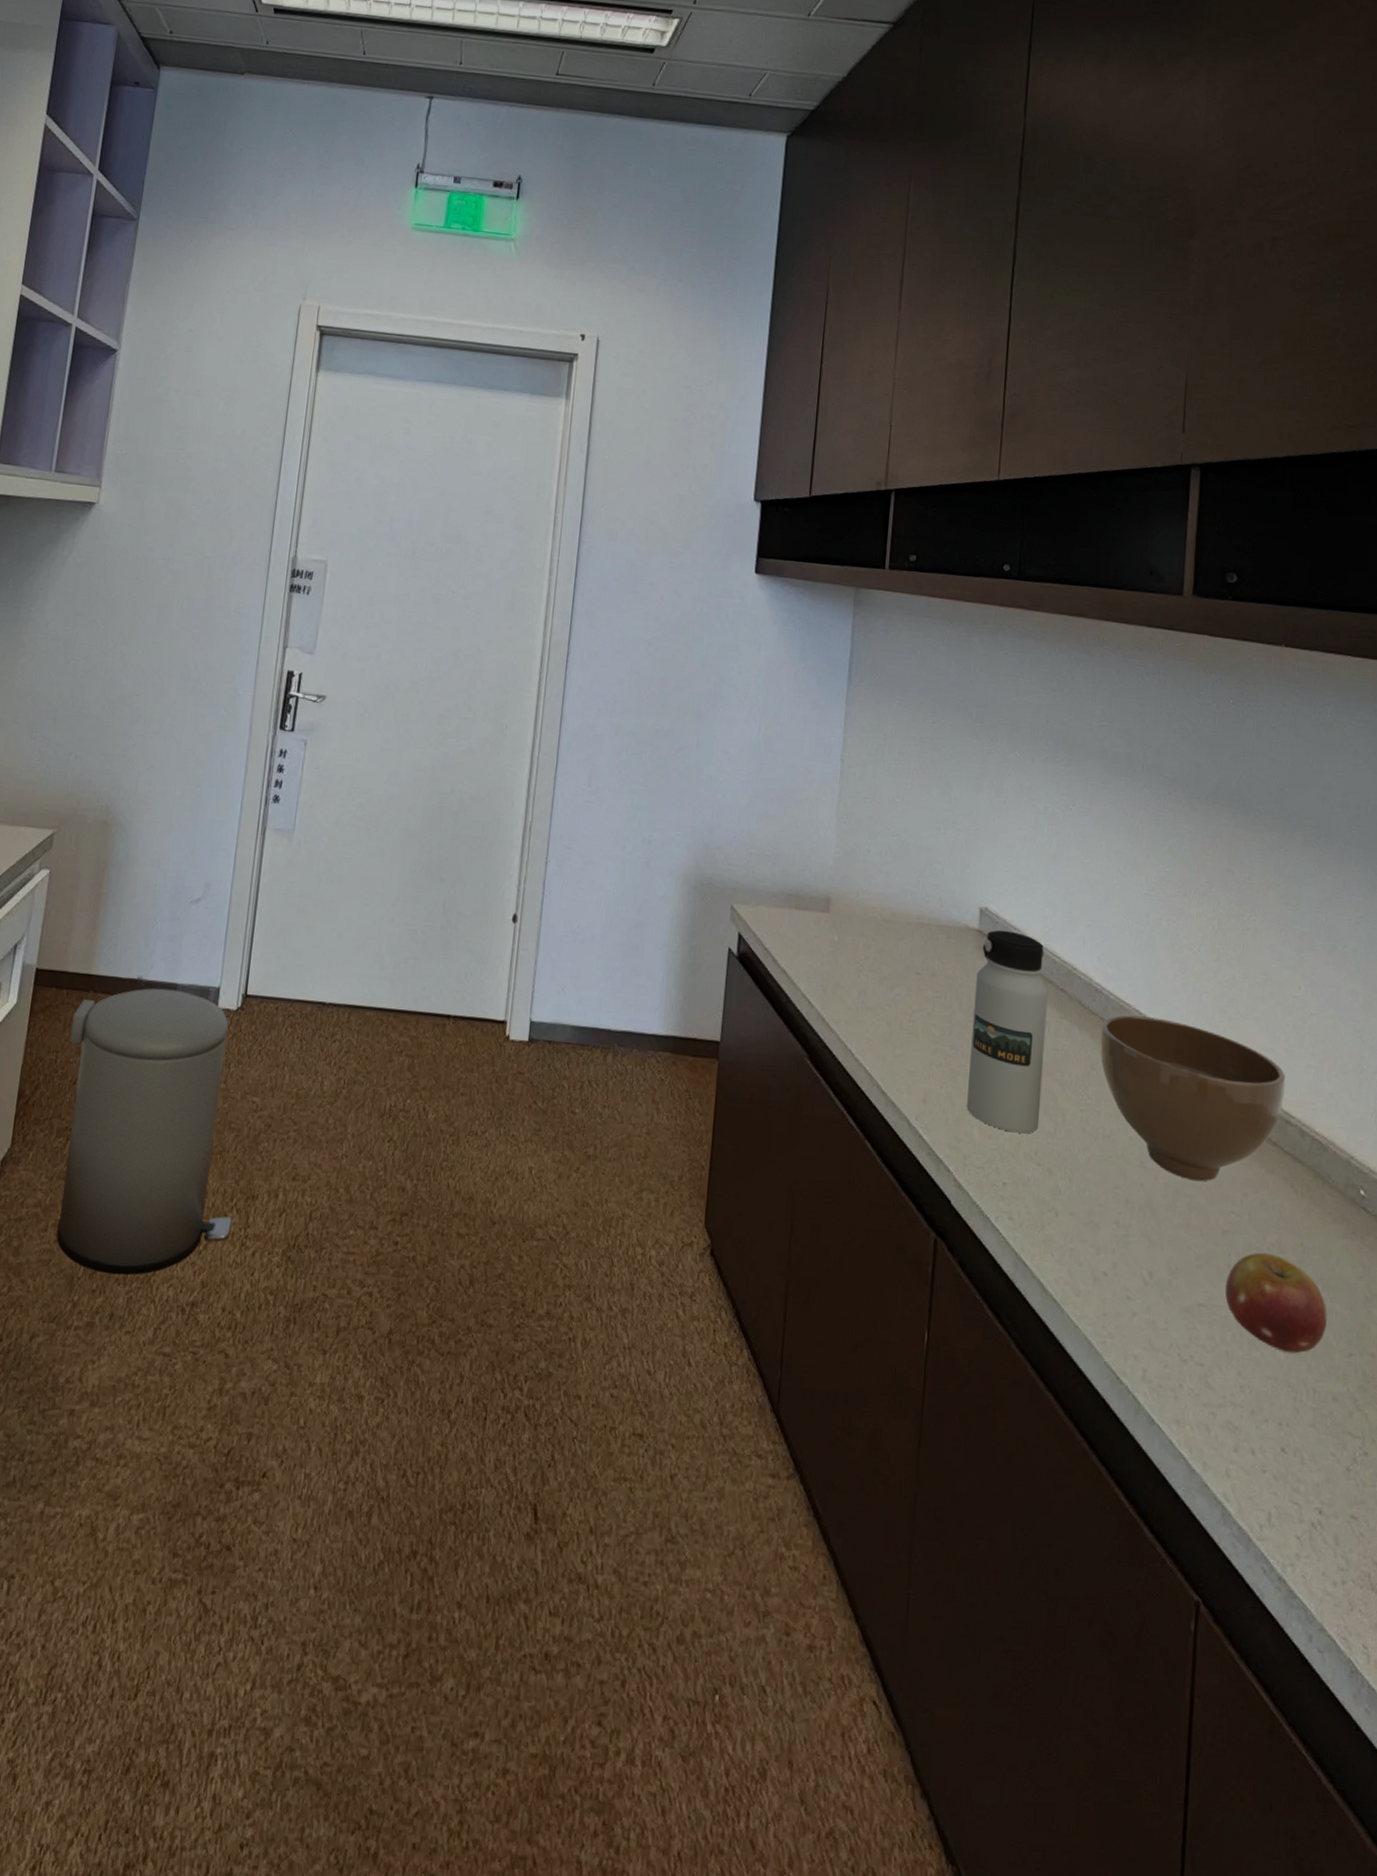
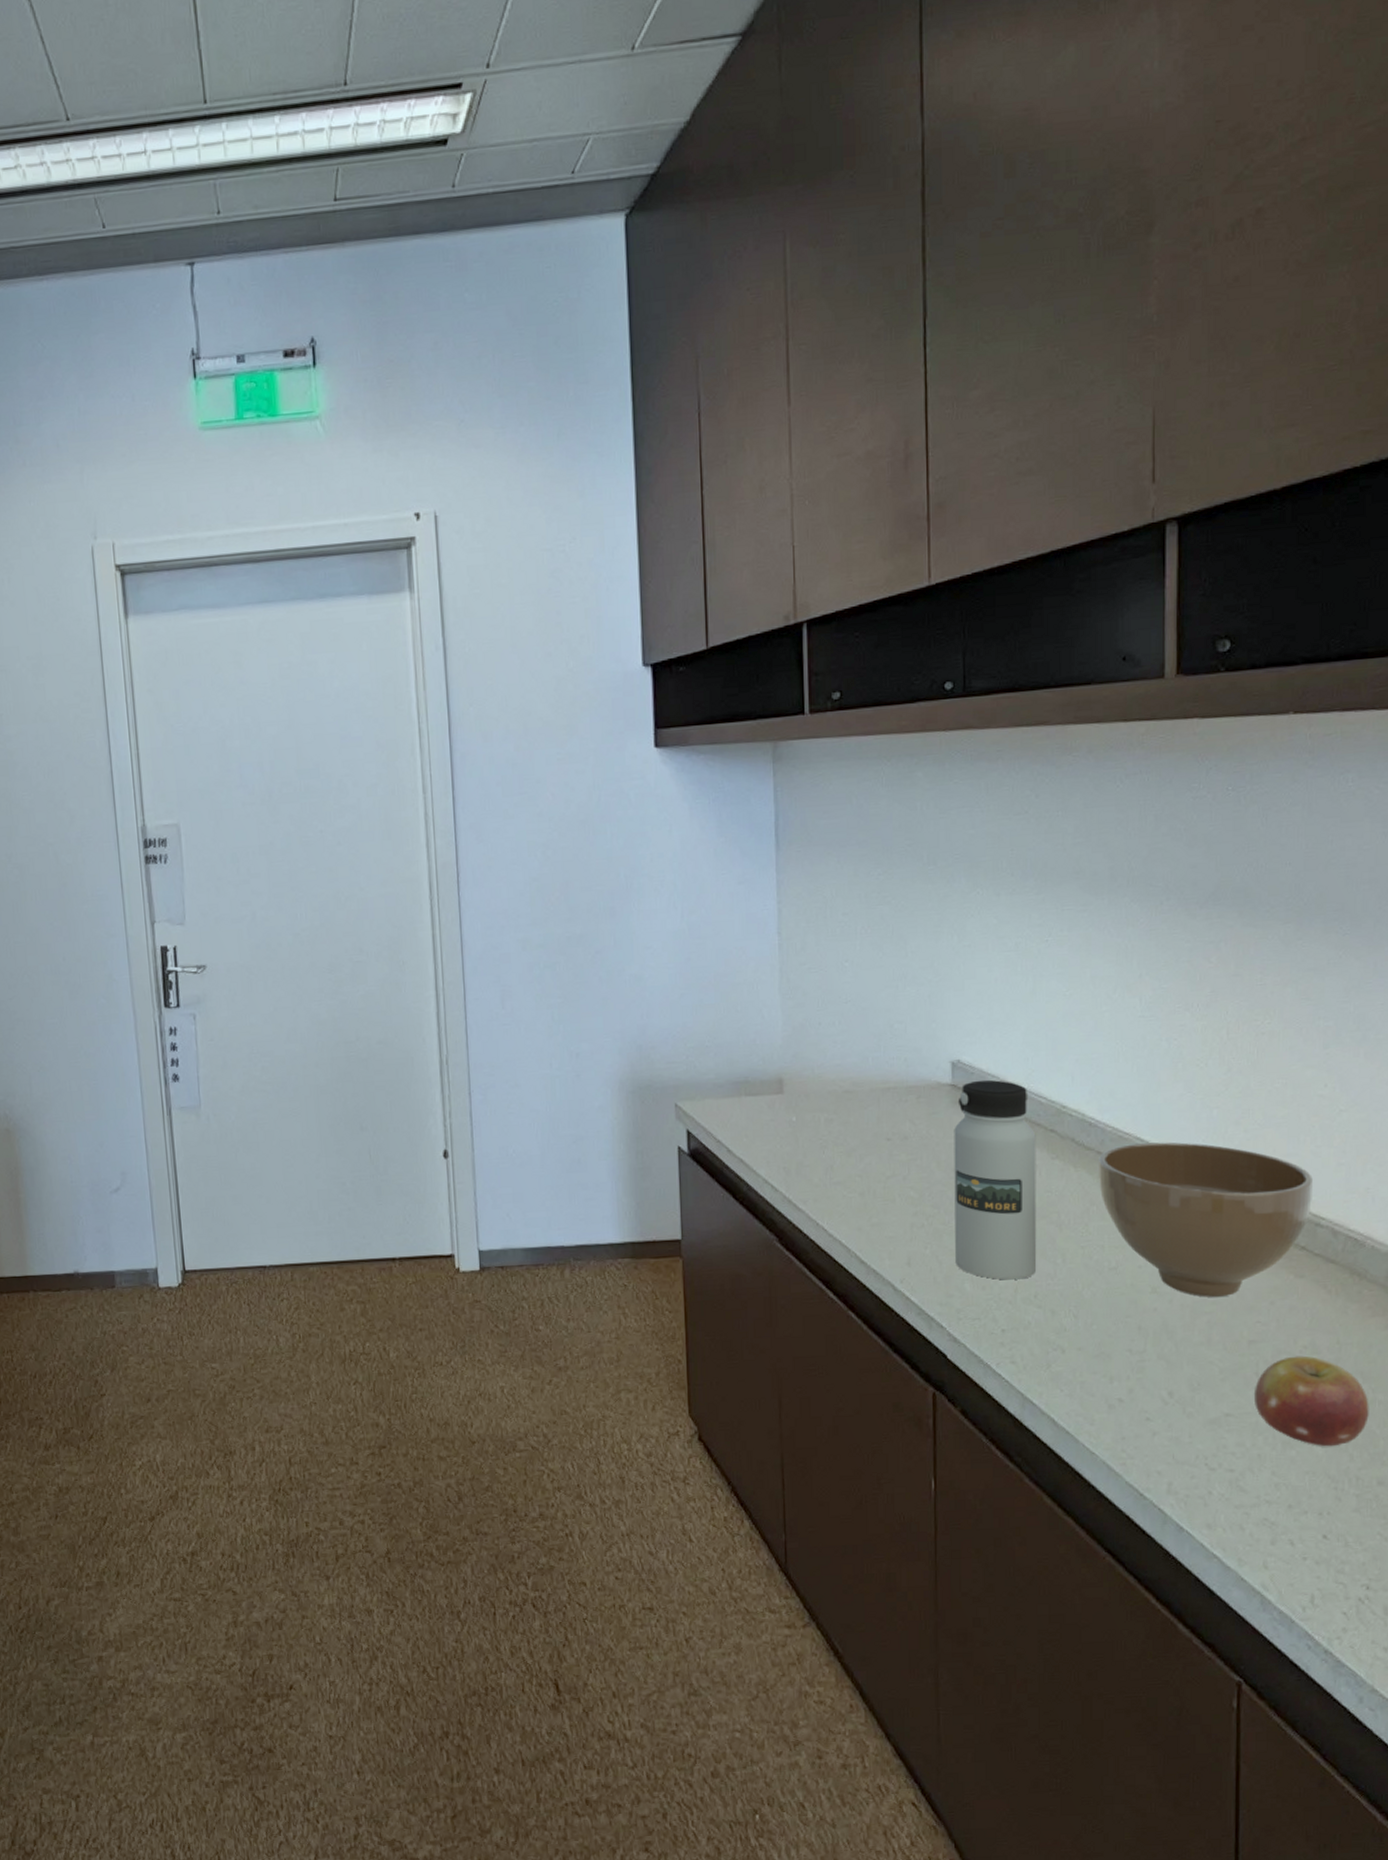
pedal bin: present [56,988,232,1275] -> none [19,1277,215,1538]

